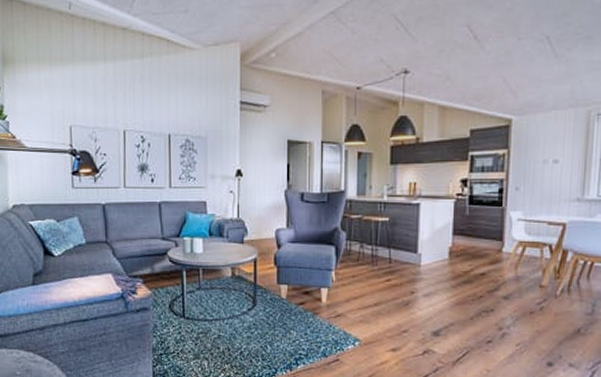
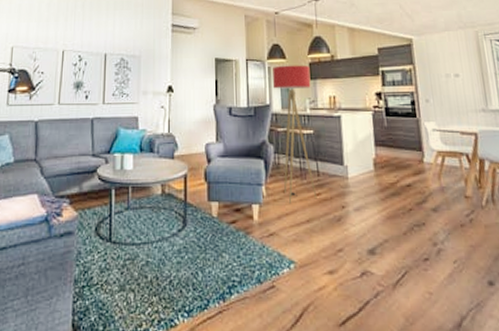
floor lamp: none [350,148,391,289] -> present [273,65,318,204]

